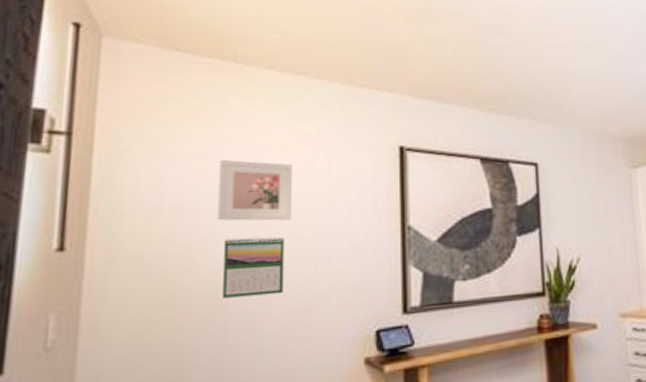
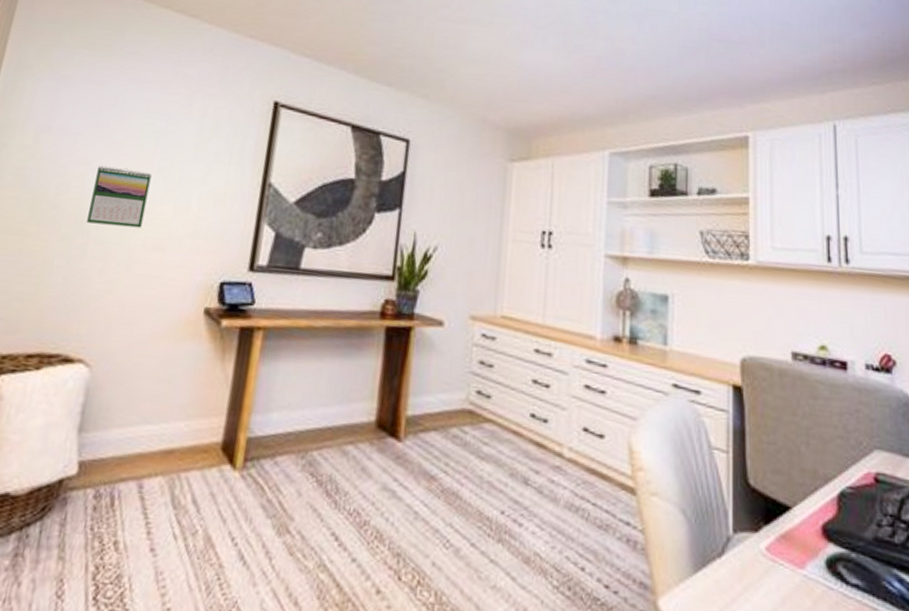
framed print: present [217,160,292,221] -> none [96,90,171,157]

